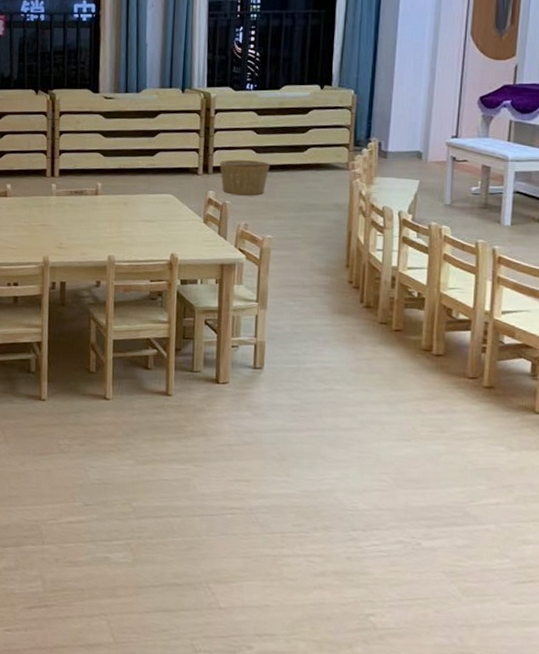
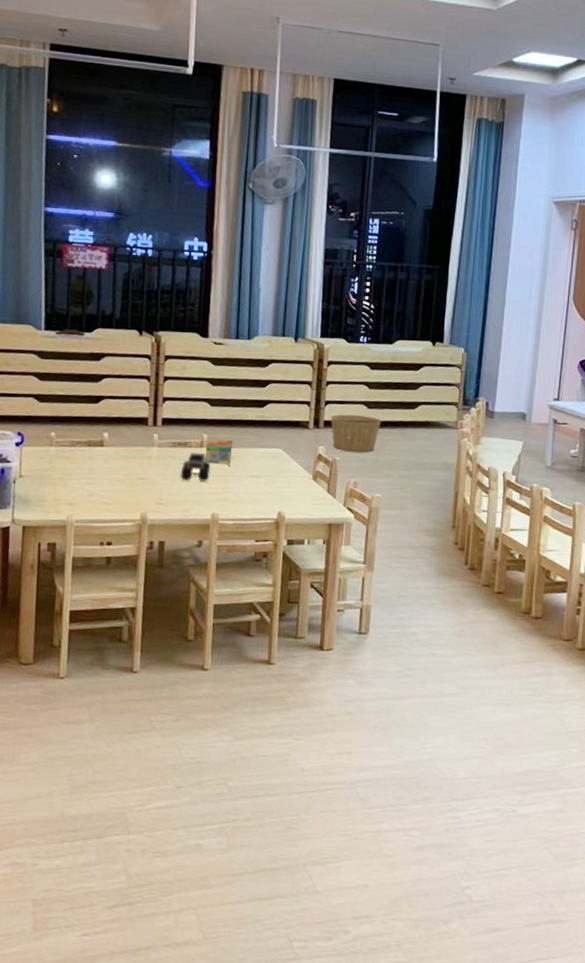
toy truck: none [78,200,106,227] -> present [181,452,211,482]
toy block: none [100,187,126,213] -> present [205,438,234,467]

